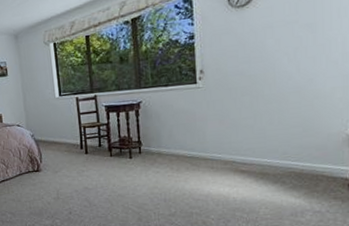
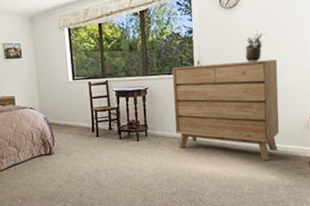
dresser: none [170,63,307,182] -> present [172,59,279,161]
potted plant: none [261,29,290,68] -> present [245,29,266,63]

